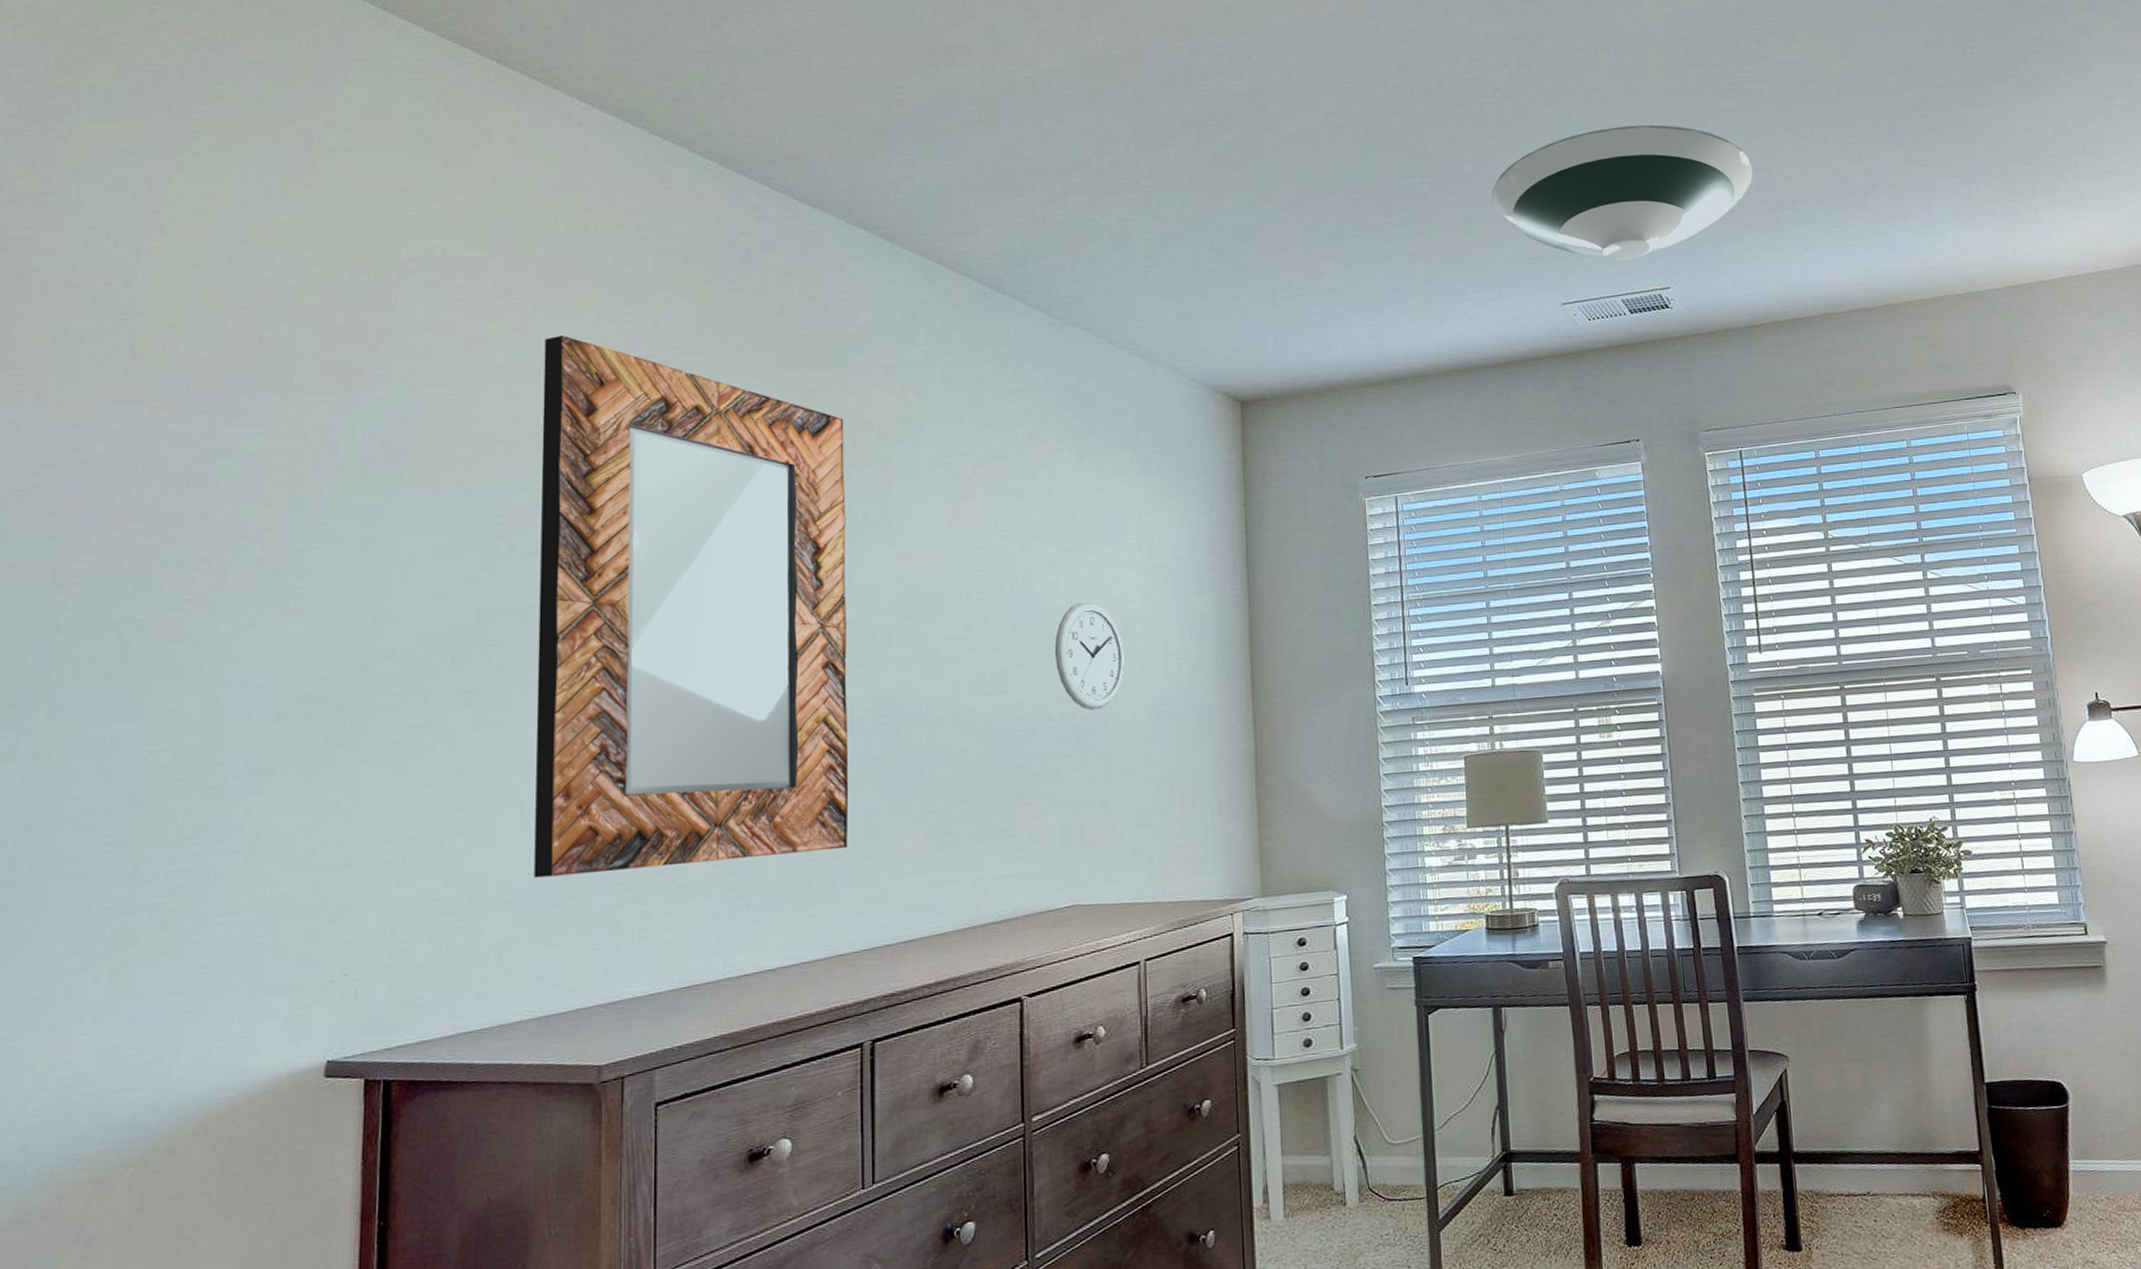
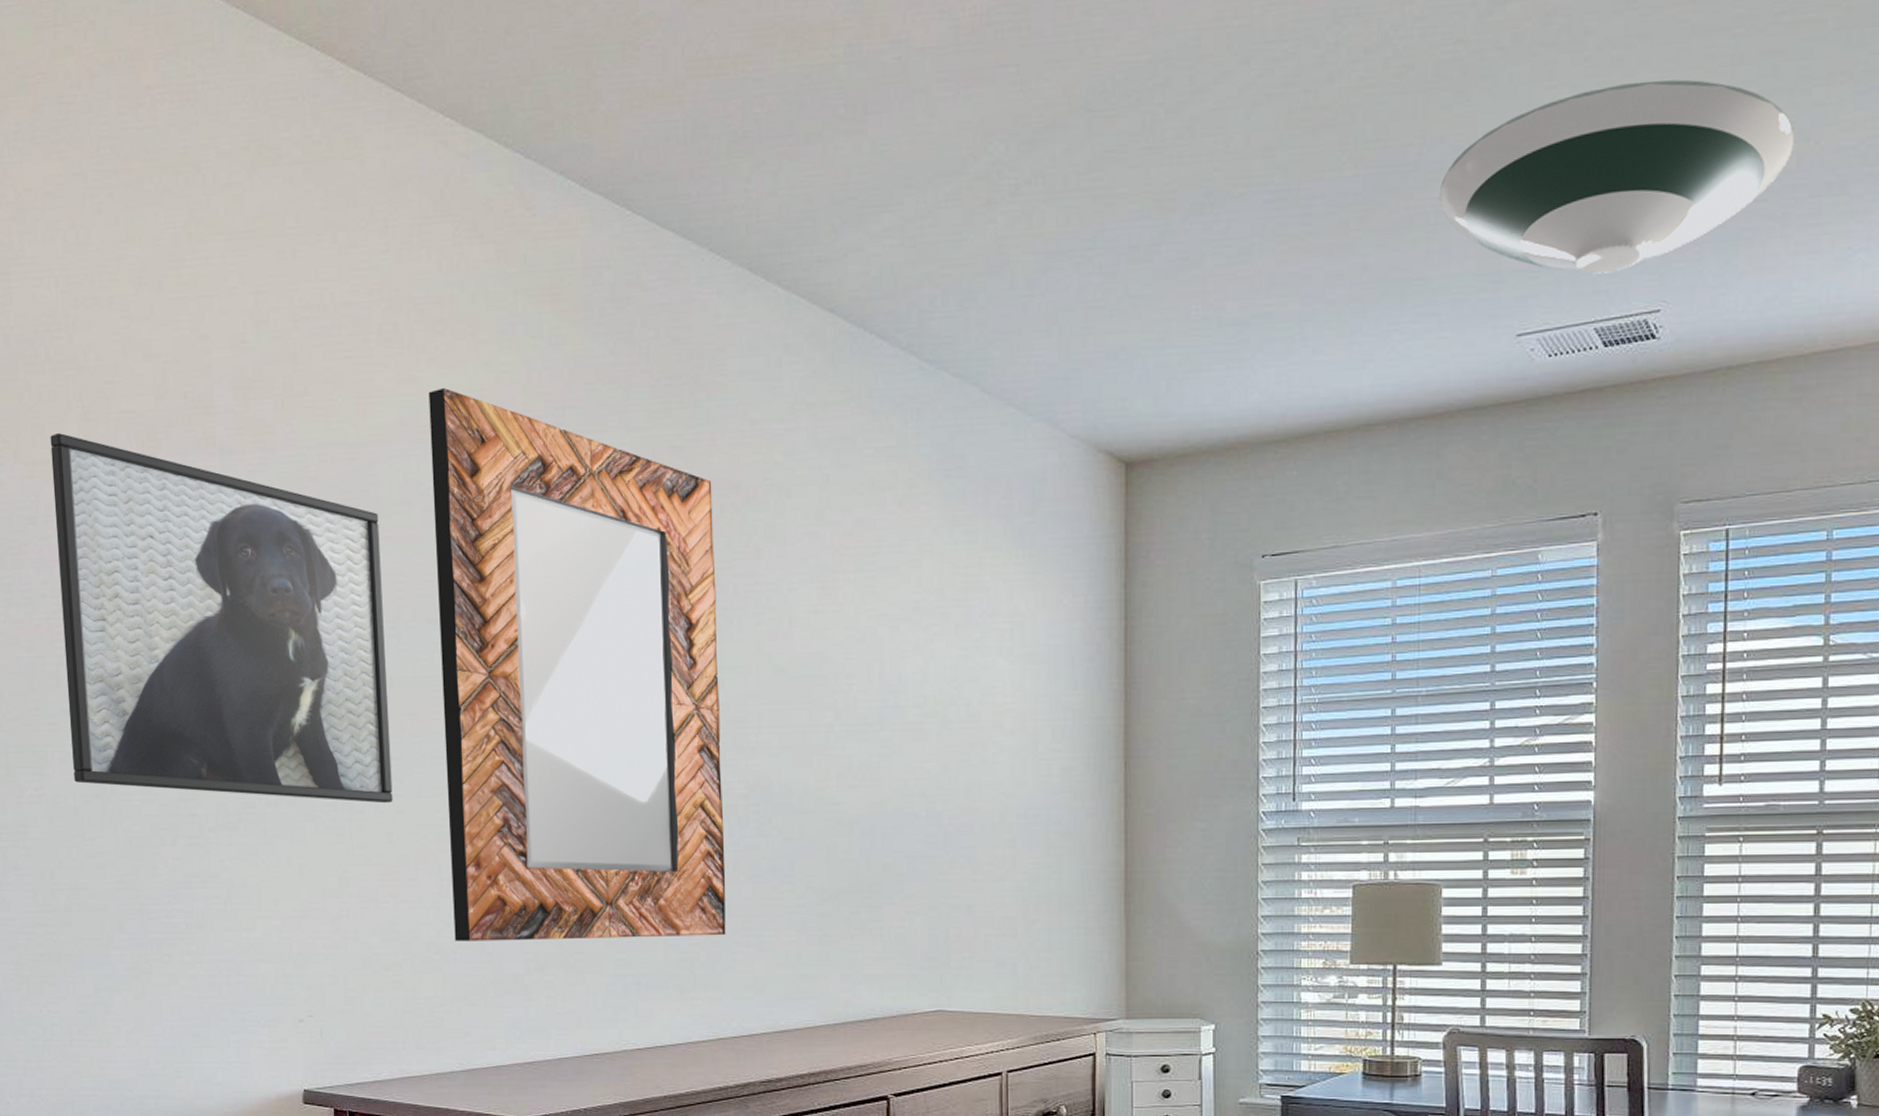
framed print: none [63,375,478,738] -> present [50,433,393,804]
wall clock: present [1054,601,1125,711] -> none [922,691,993,810]

